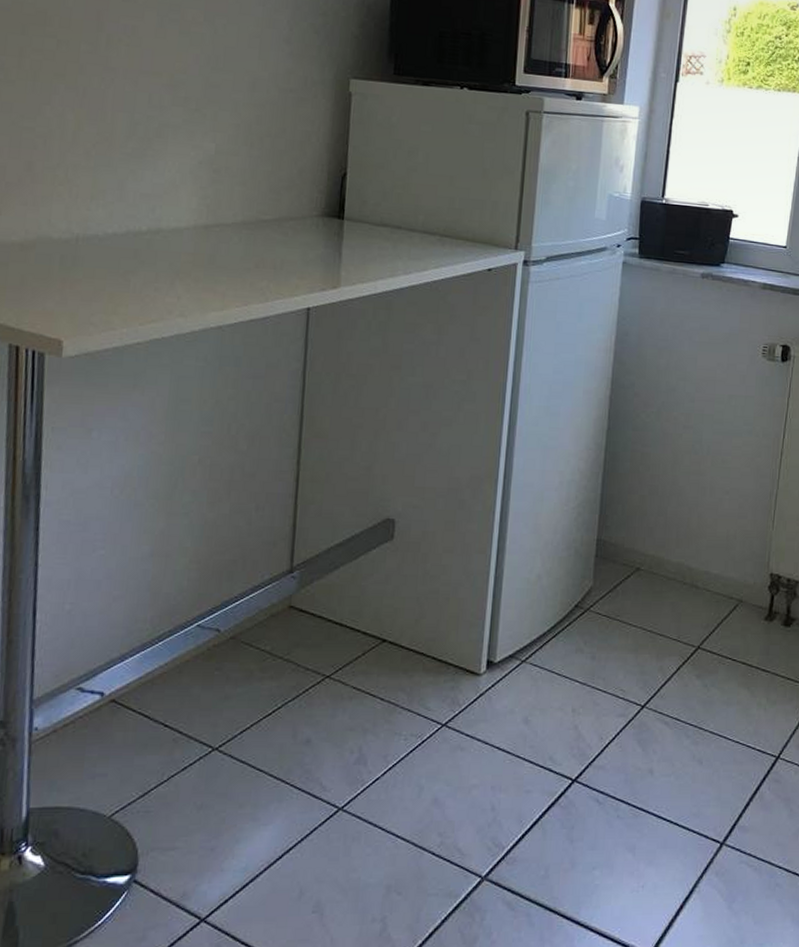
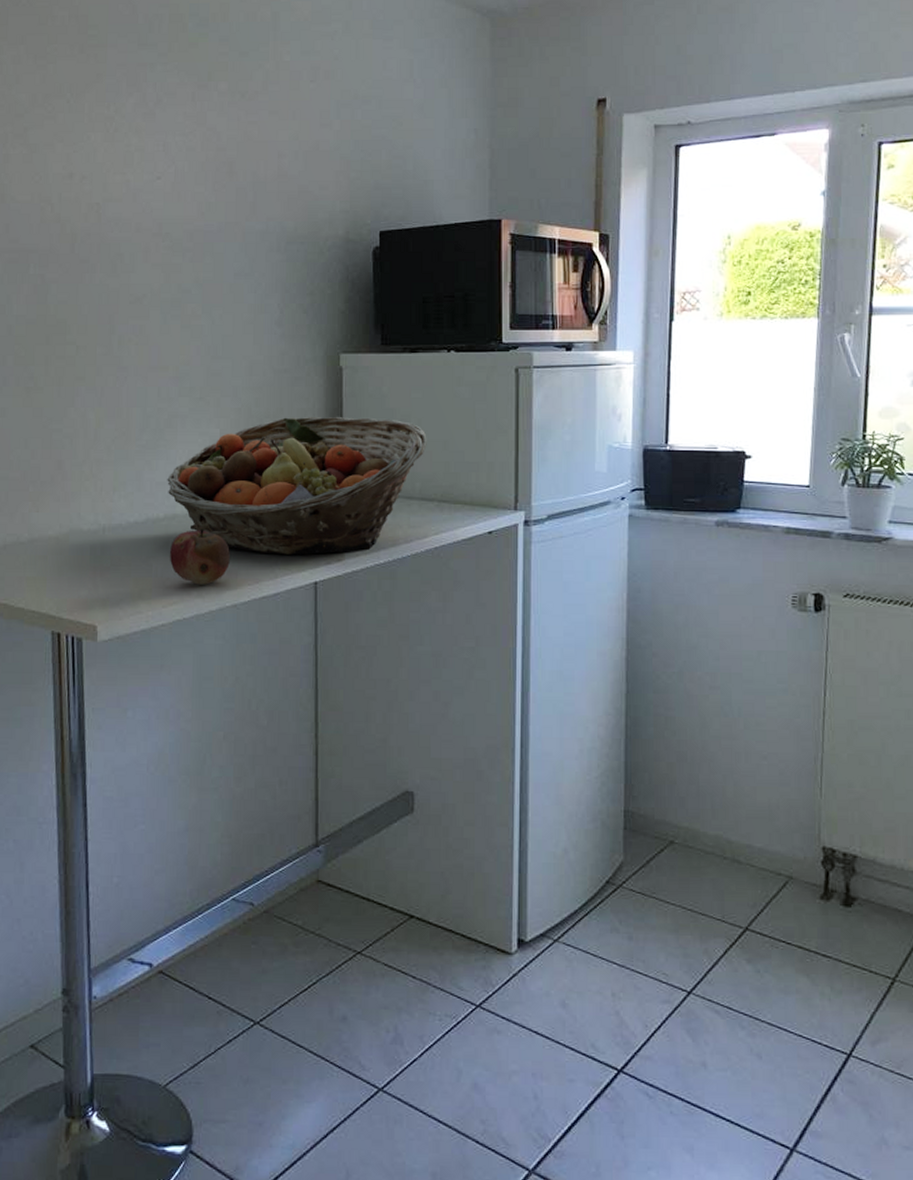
fruit: none [150,245,218,304] -> present [169,528,230,585]
fruit basket: none [153,138,434,280] -> present [167,416,427,555]

